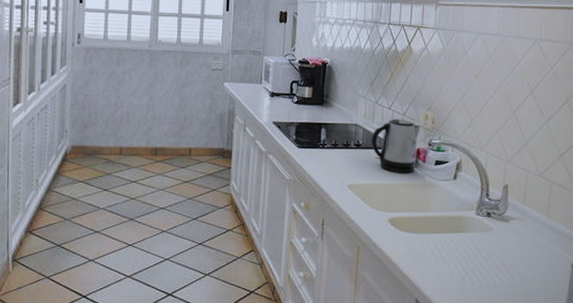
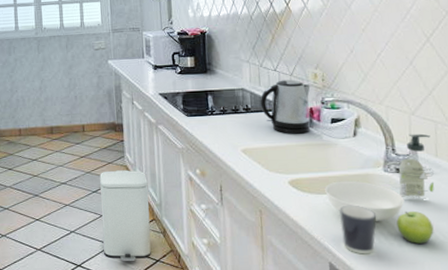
pedal bin: none [197,198,251,293] -> present [100,170,151,262]
bowl: none [421,221,491,263] -> present [325,180,405,222]
mug: none [430,245,464,293] -> present [339,205,377,254]
fruit: none [481,253,512,285] -> present [396,210,434,245]
soap dispenser: none [487,180,521,243] -> present [398,133,435,199]

